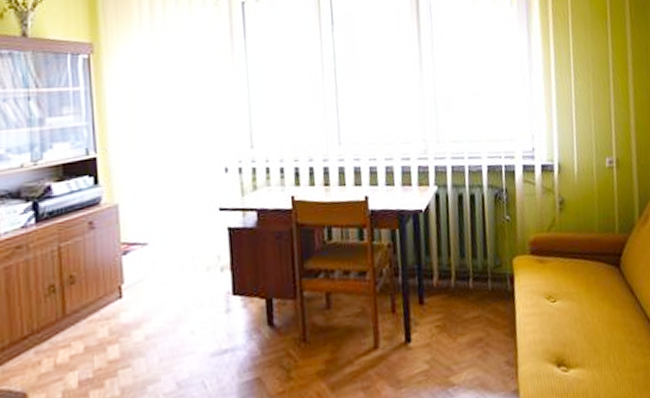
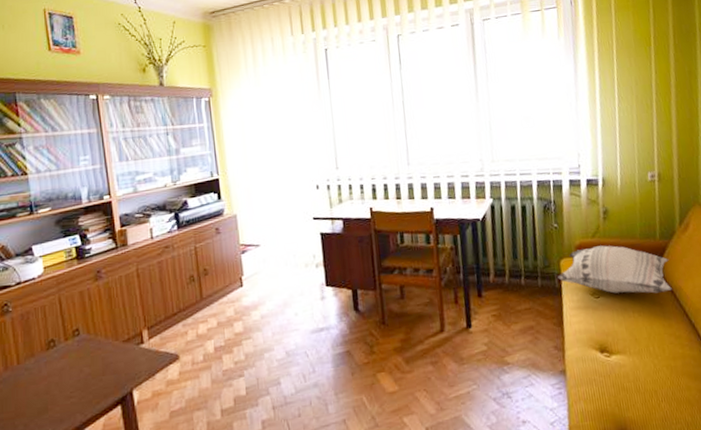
decorative pillow: none [510,240,633,297] -> present [557,245,672,294]

